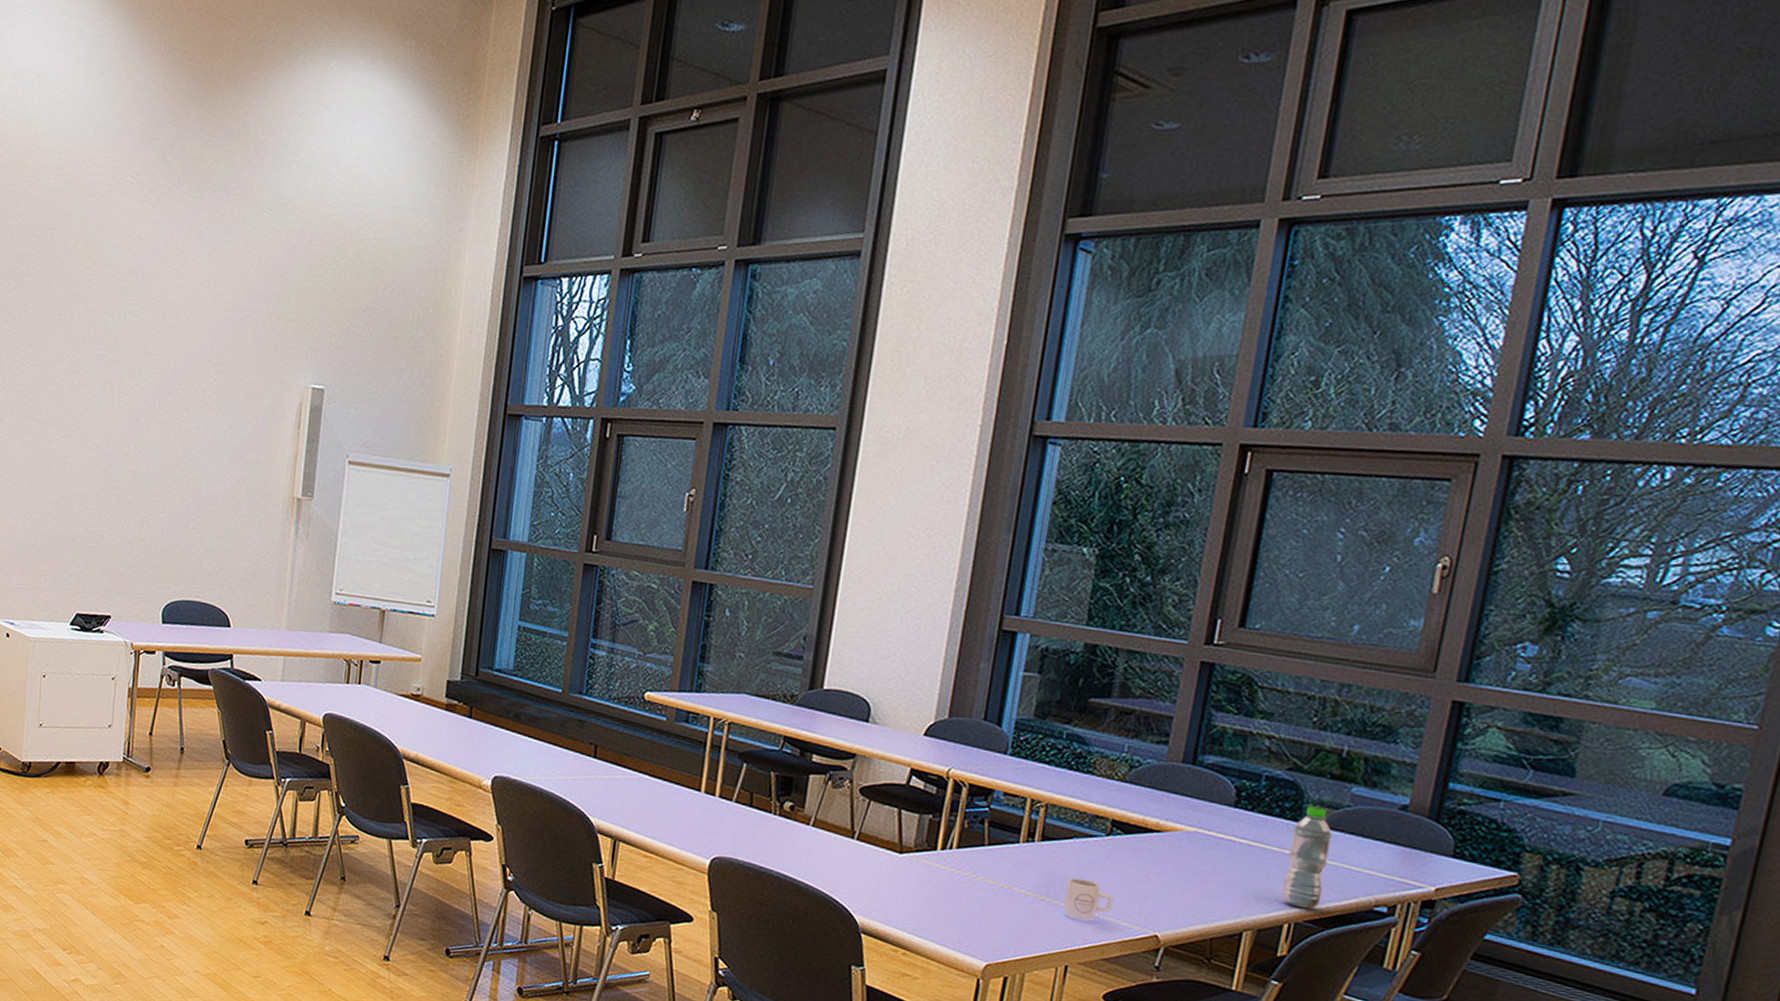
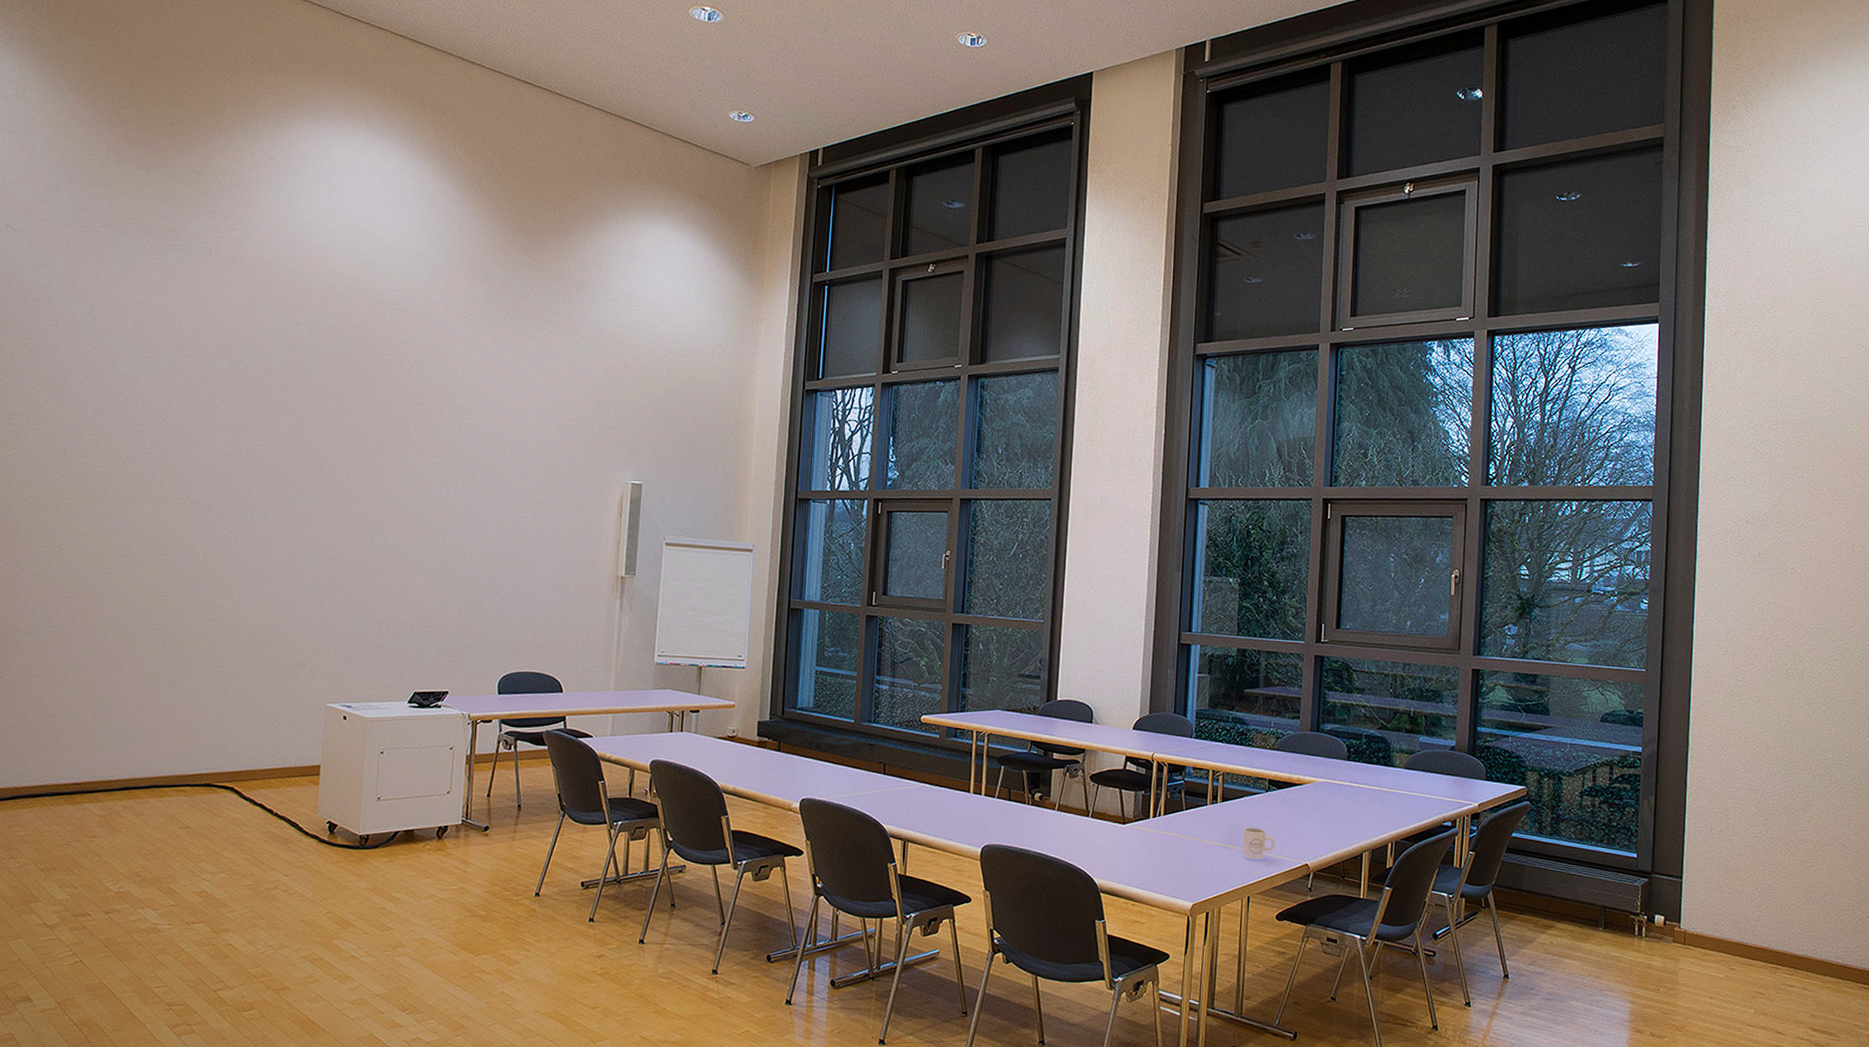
water bottle: present [1281,807,1332,909] -> none [1384,754,1411,830]

